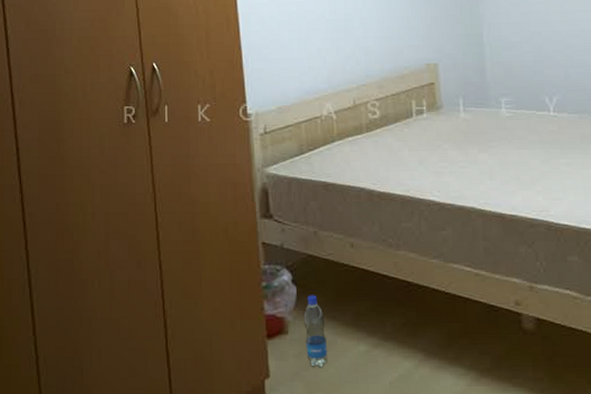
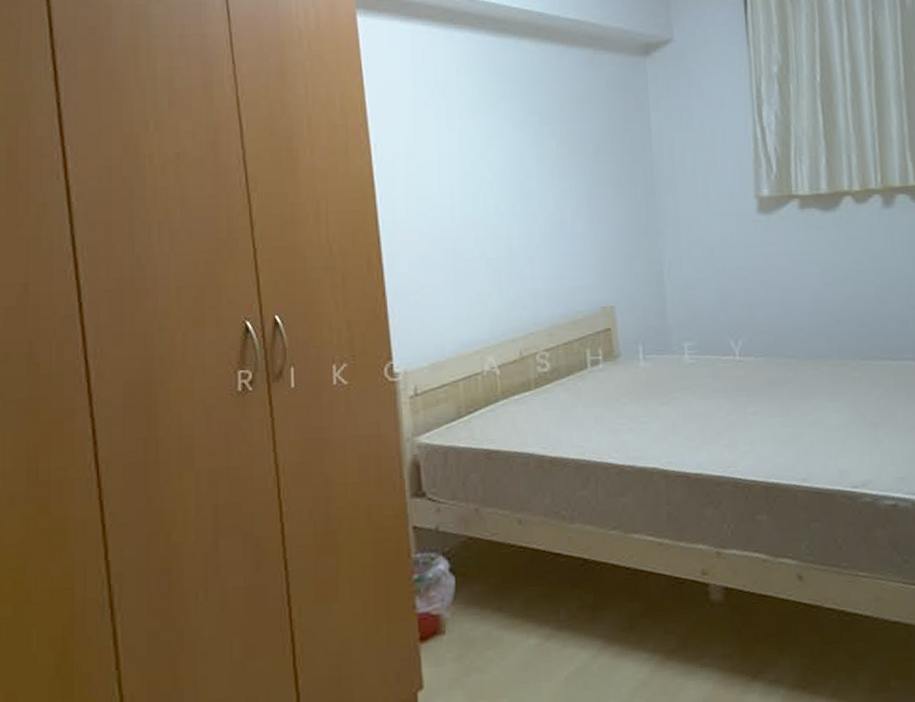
bottle: present [303,295,328,367] -> none [463,584,493,670]

